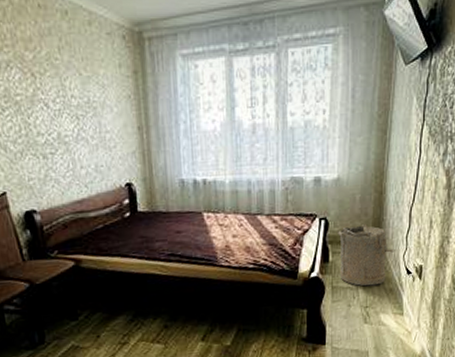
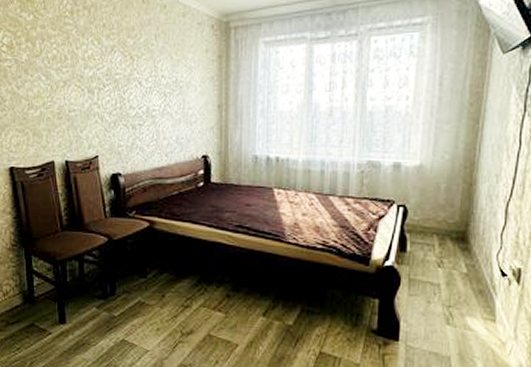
laundry hamper: present [338,224,395,287] -> none [418,216,487,284]

